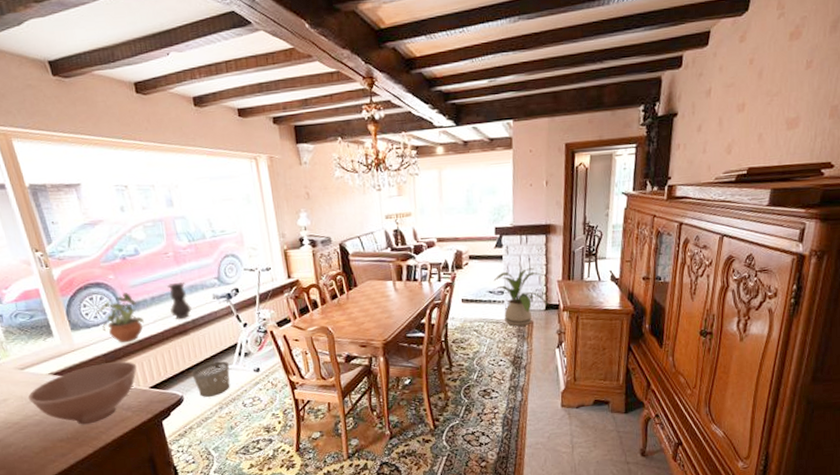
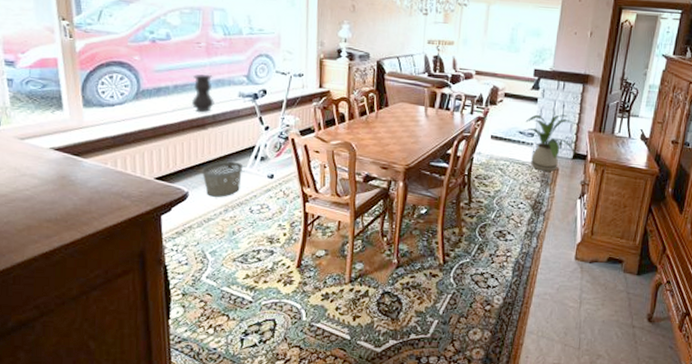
bowl: present [28,361,137,425] -> none [22,145,146,208]
potted plant: present [96,293,144,342] -> none [114,76,162,127]

